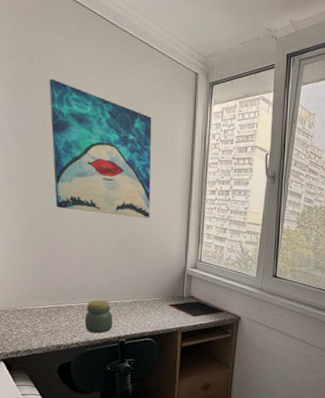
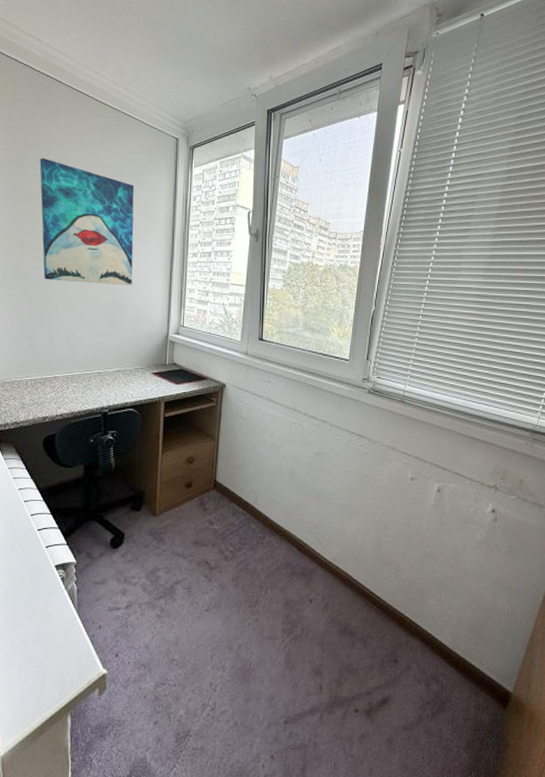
jar: present [84,300,113,334] -> none [69,370,97,405]

